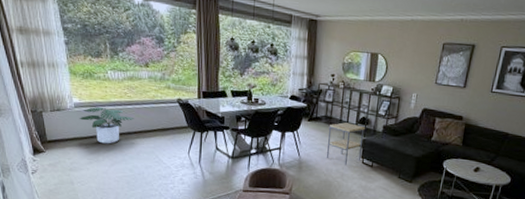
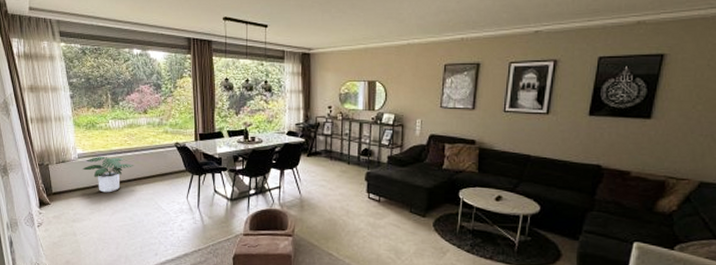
side table: present [327,122,366,165] -> none [330,155,369,202]

